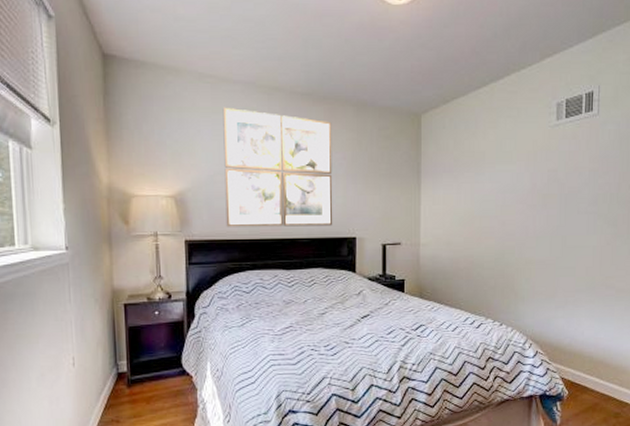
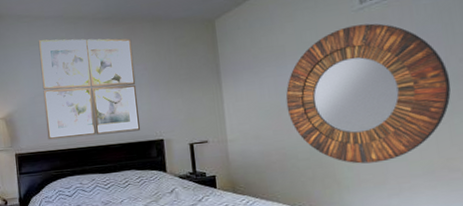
home mirror: none [479,141,619,277] -> present [285,23,451,164]

